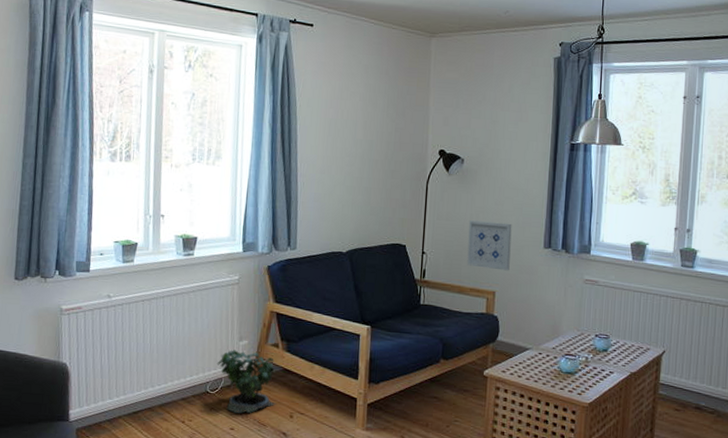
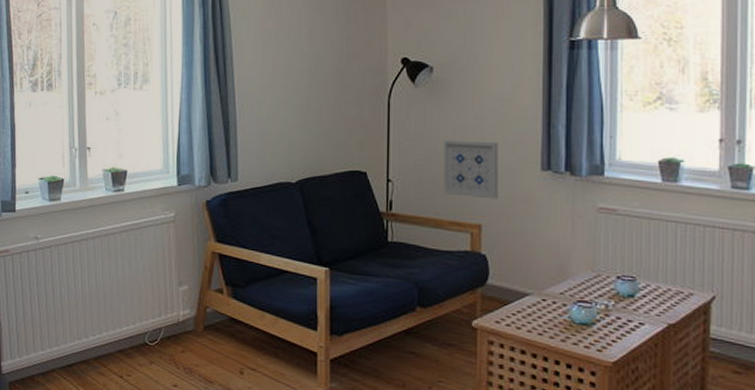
potted plant: present [217,346,277,414] -> none [155,292,224,368]

